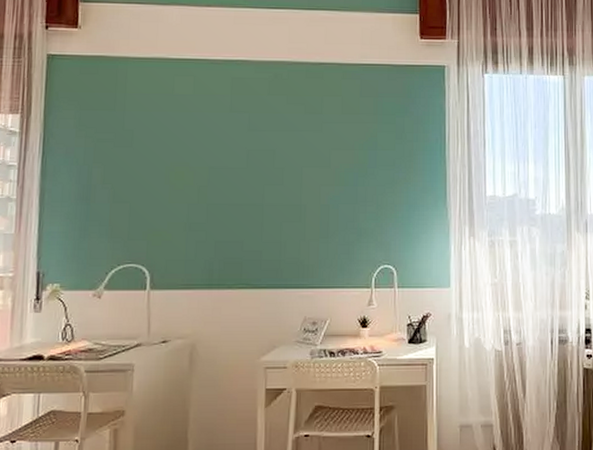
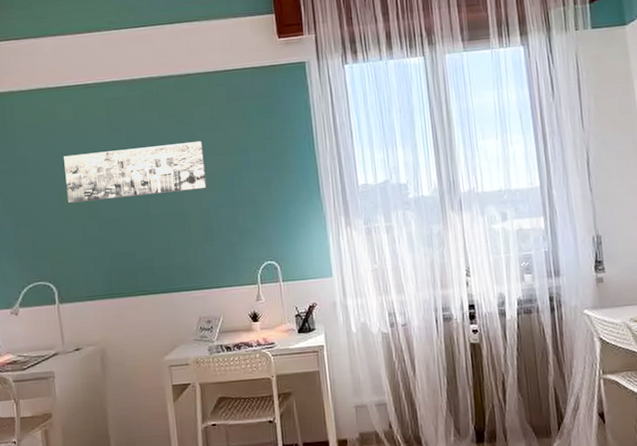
wall art: none [174,131,330,183] -> present [64,140,207,203]

